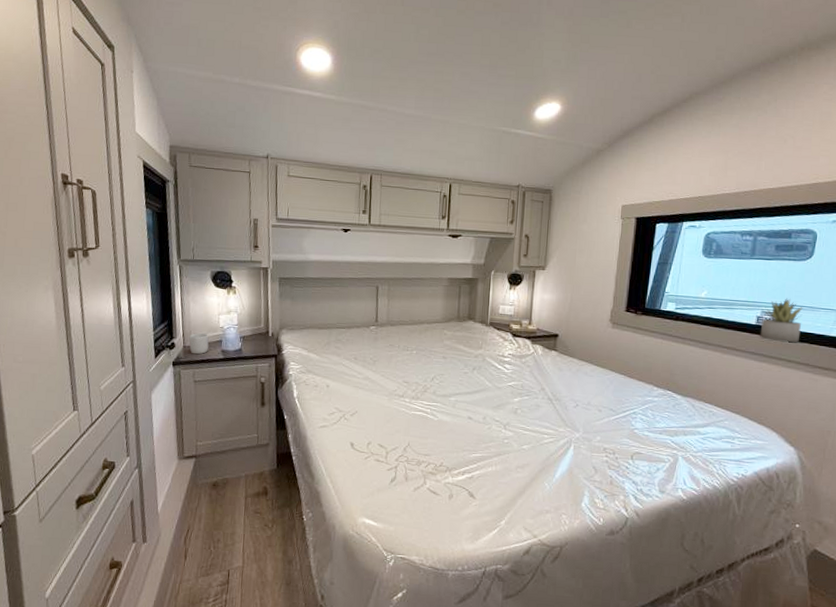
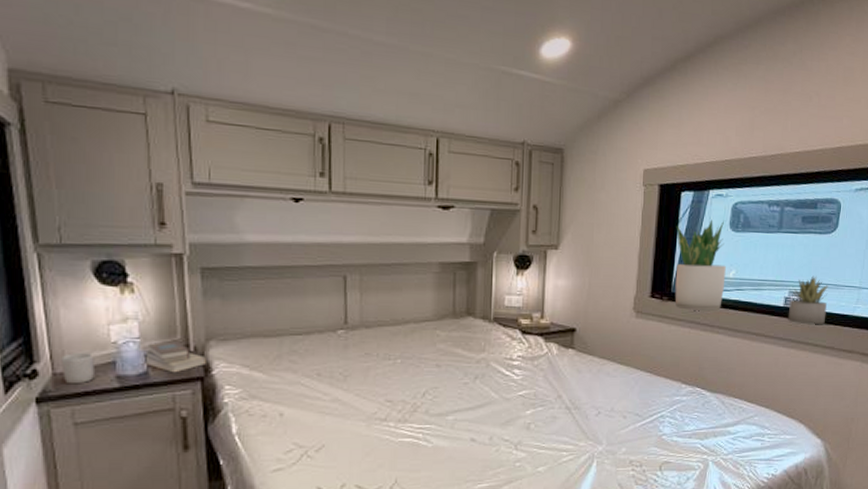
books: none [240,328,280,351] -> present [145,341,208,373]
planter: none [648,247,698,326] -> present [675,219,726,311]

